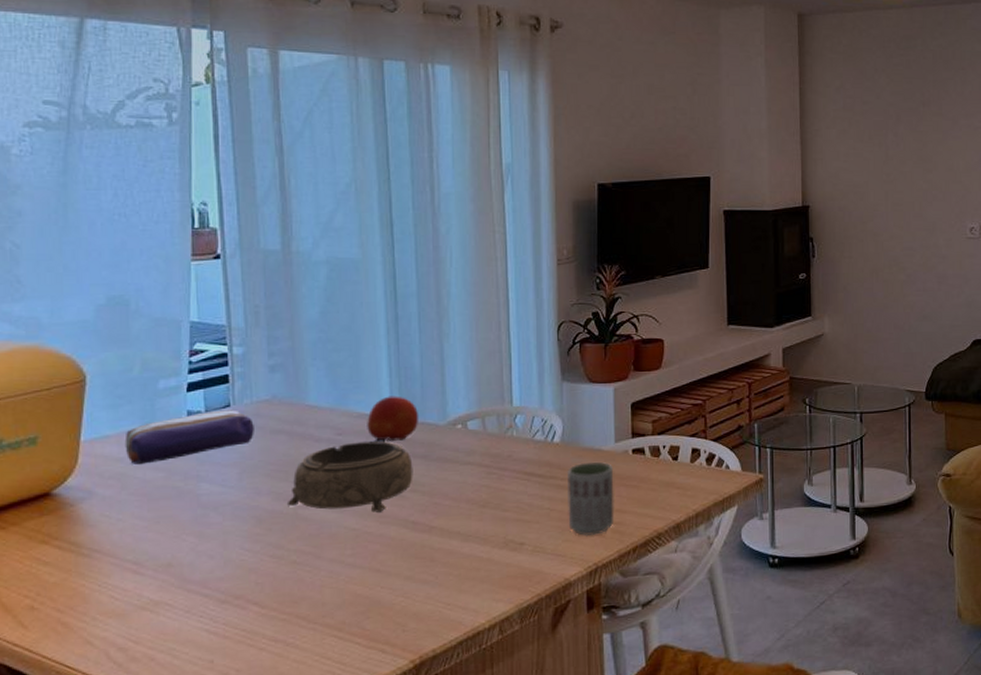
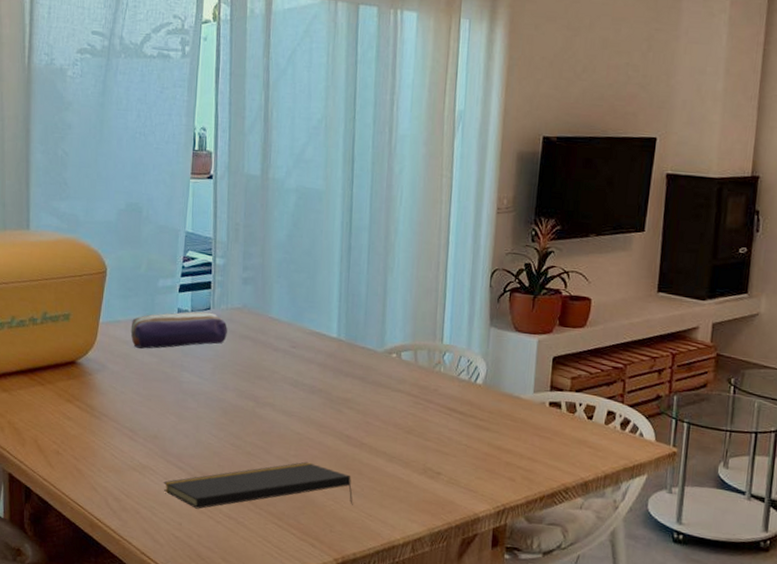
notepad: none [185,559,427,640] -> present [163,461,353,509]
decorative bowl: present [286,441,413,513] -> none [247,356,352,422]
fruit: present [367,396,420,442] -> none [316,318,361,361]
cup: present [566,461,614,537] -> none [482,407,530,478]

